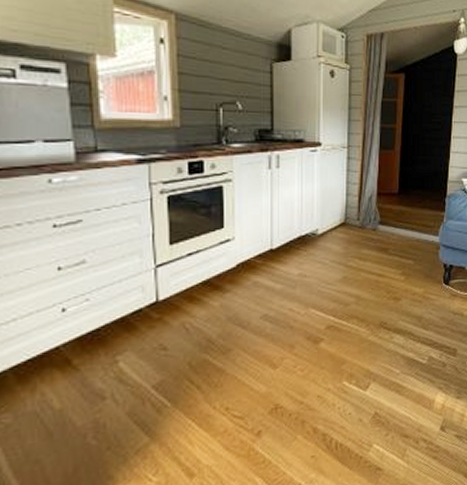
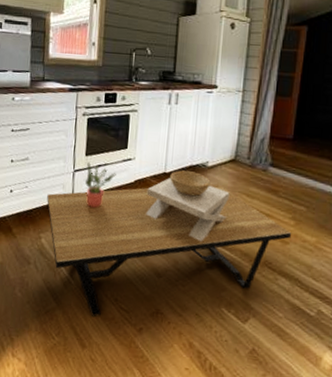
coffee table: none [120,252,403,438] -> present [47,183,292,317]
potted plant: none [173,252,213,307] -> present [85,162,116,208]
decorative bowl: none [252,243,342,319] -> present [146,170,230,242]

